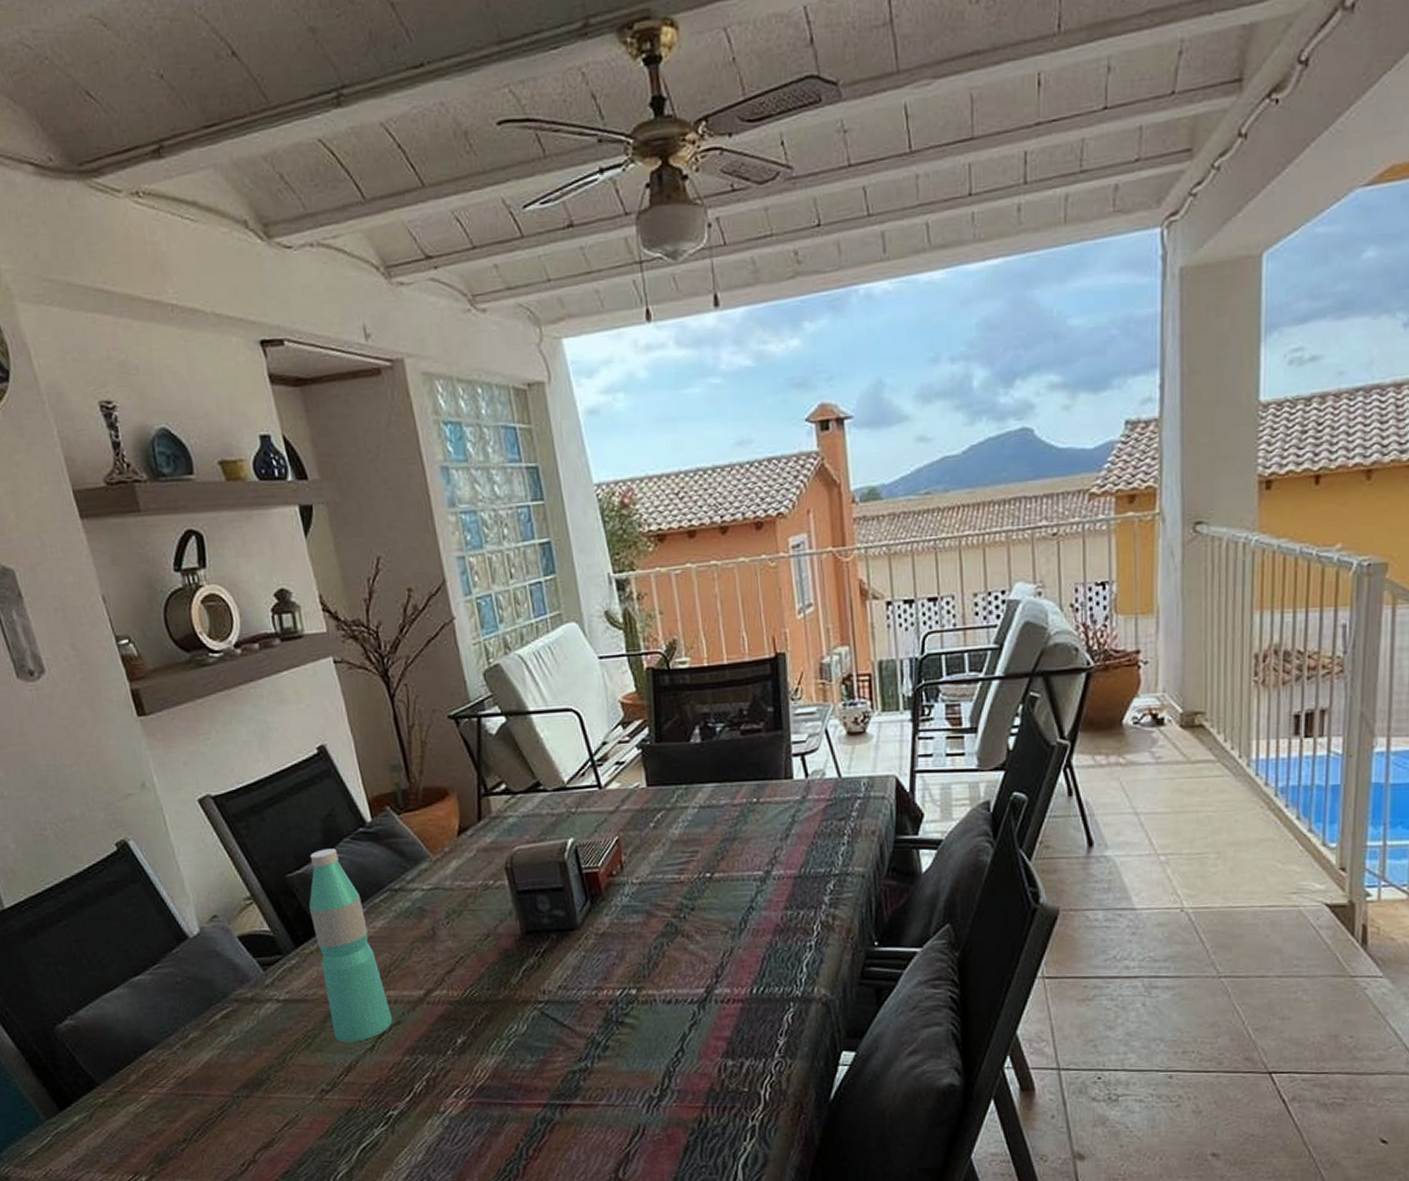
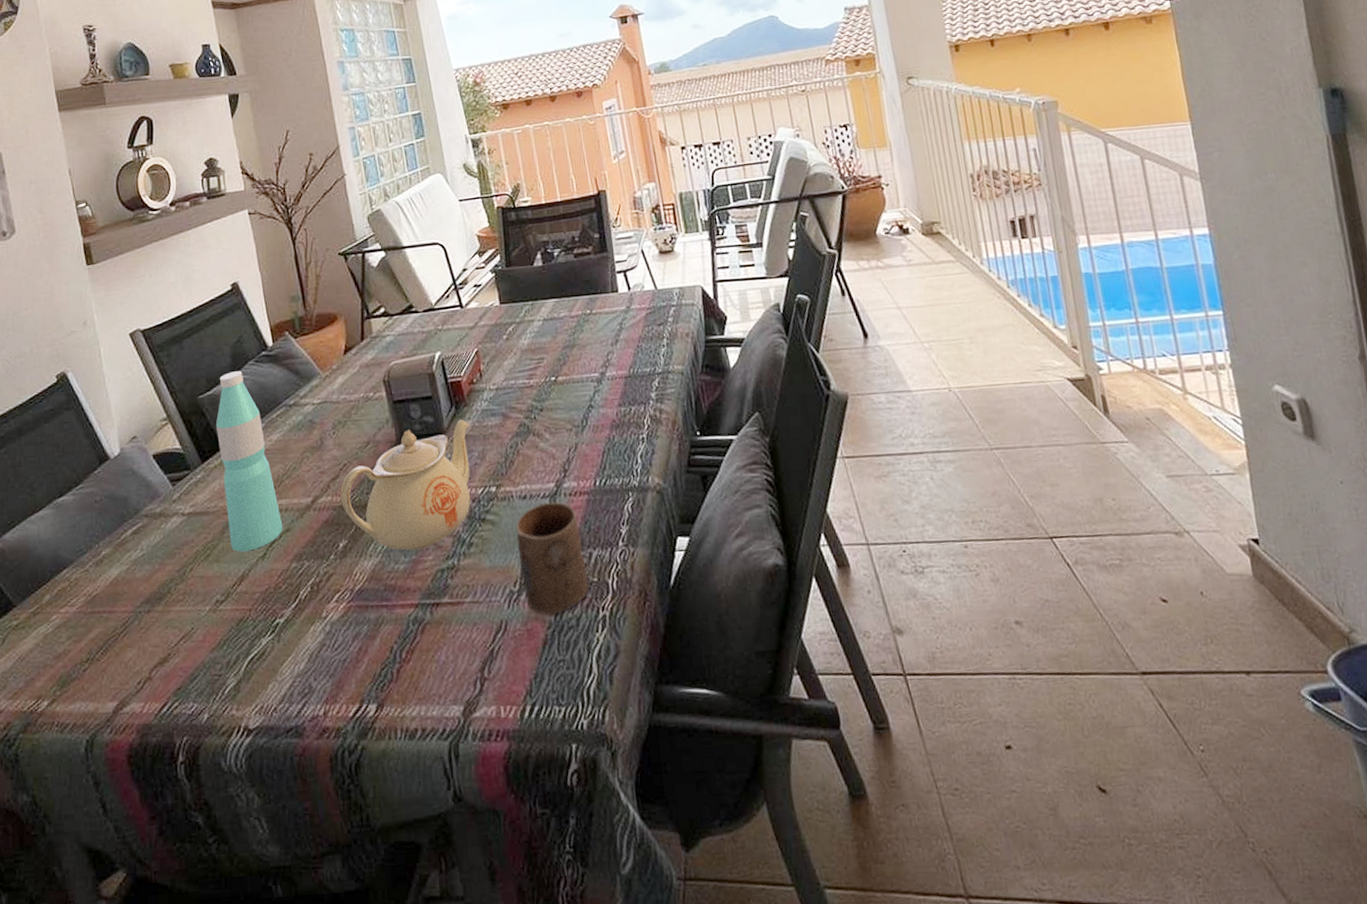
teapot: none [457,915,608,1050] -> present [340,419,471,551]
cup: none [658,1008,738,1122] -> present [515,501,589,615]

